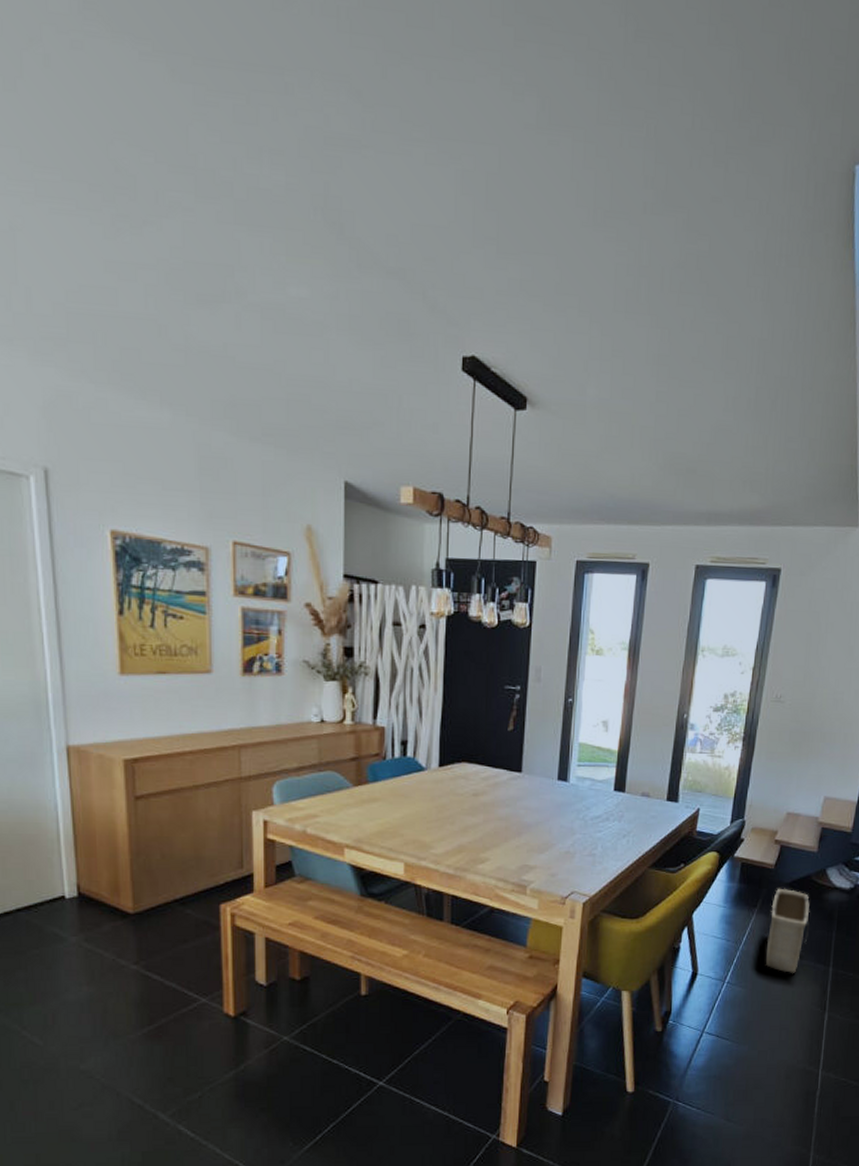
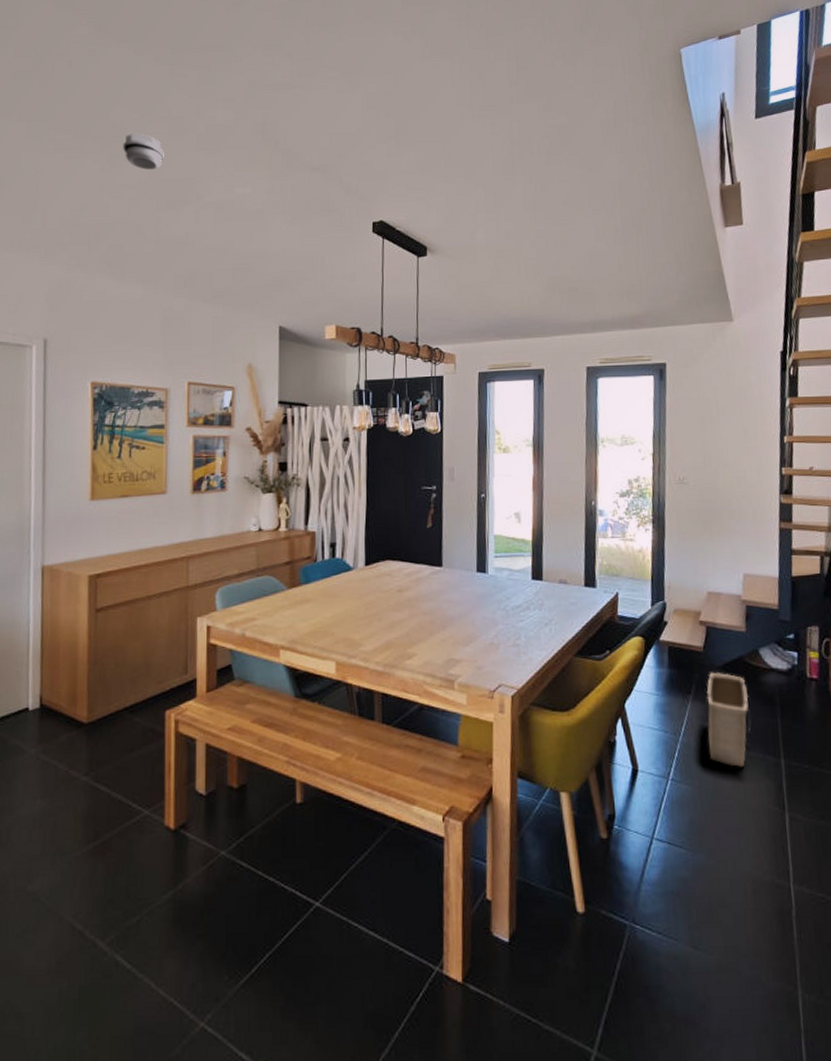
smoke detector: none [132,185,190,246] -> present [123,133,164,171]

